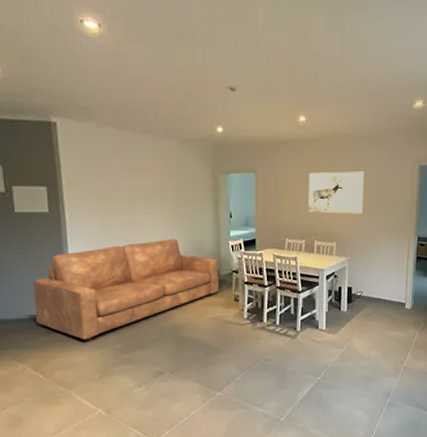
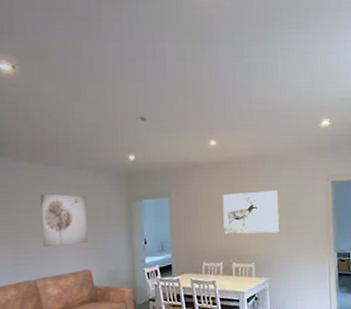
wall art: none [128,162,174,216] -> present [40,194,88,248]

